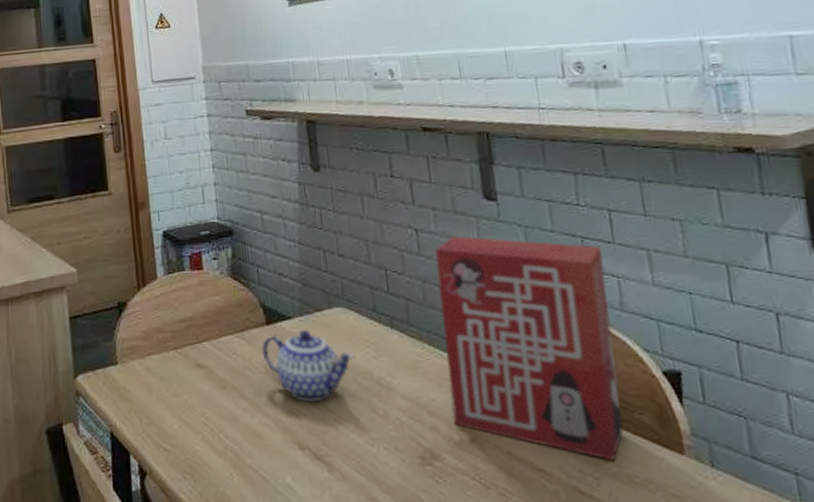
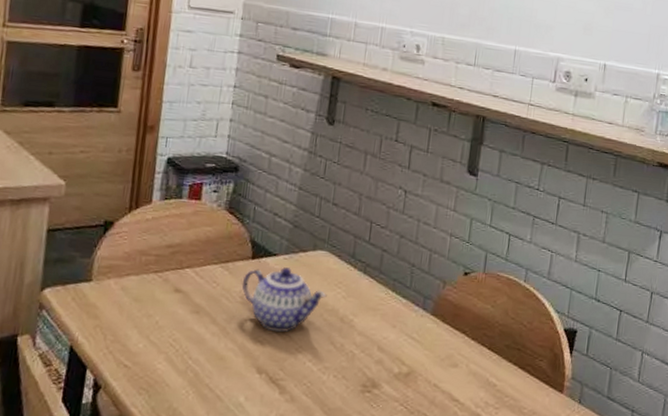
cereal box: present [434,236,624,461] -> none [397,201,545,396]

